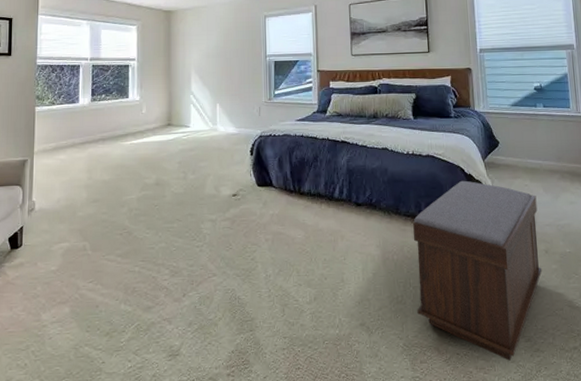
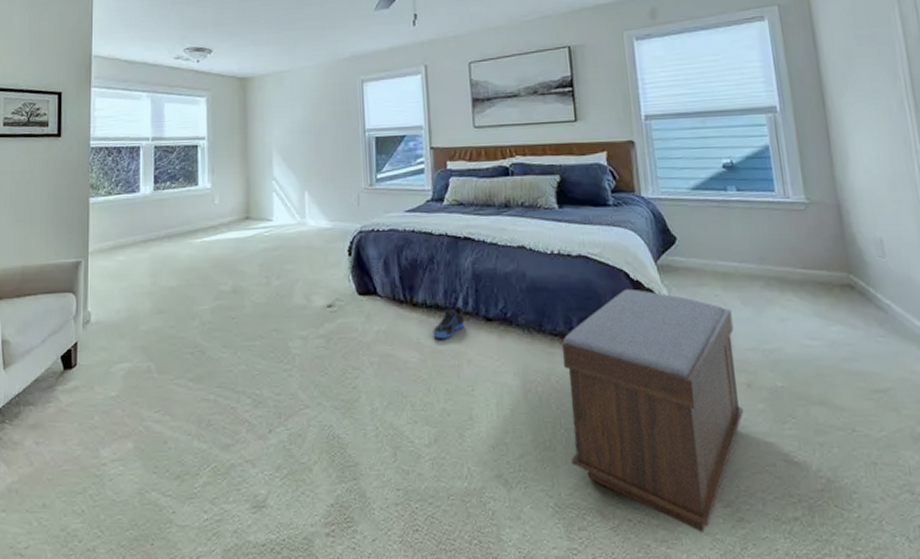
sneaker: none [315,194,340,221] -> present [433,305,465,340]

